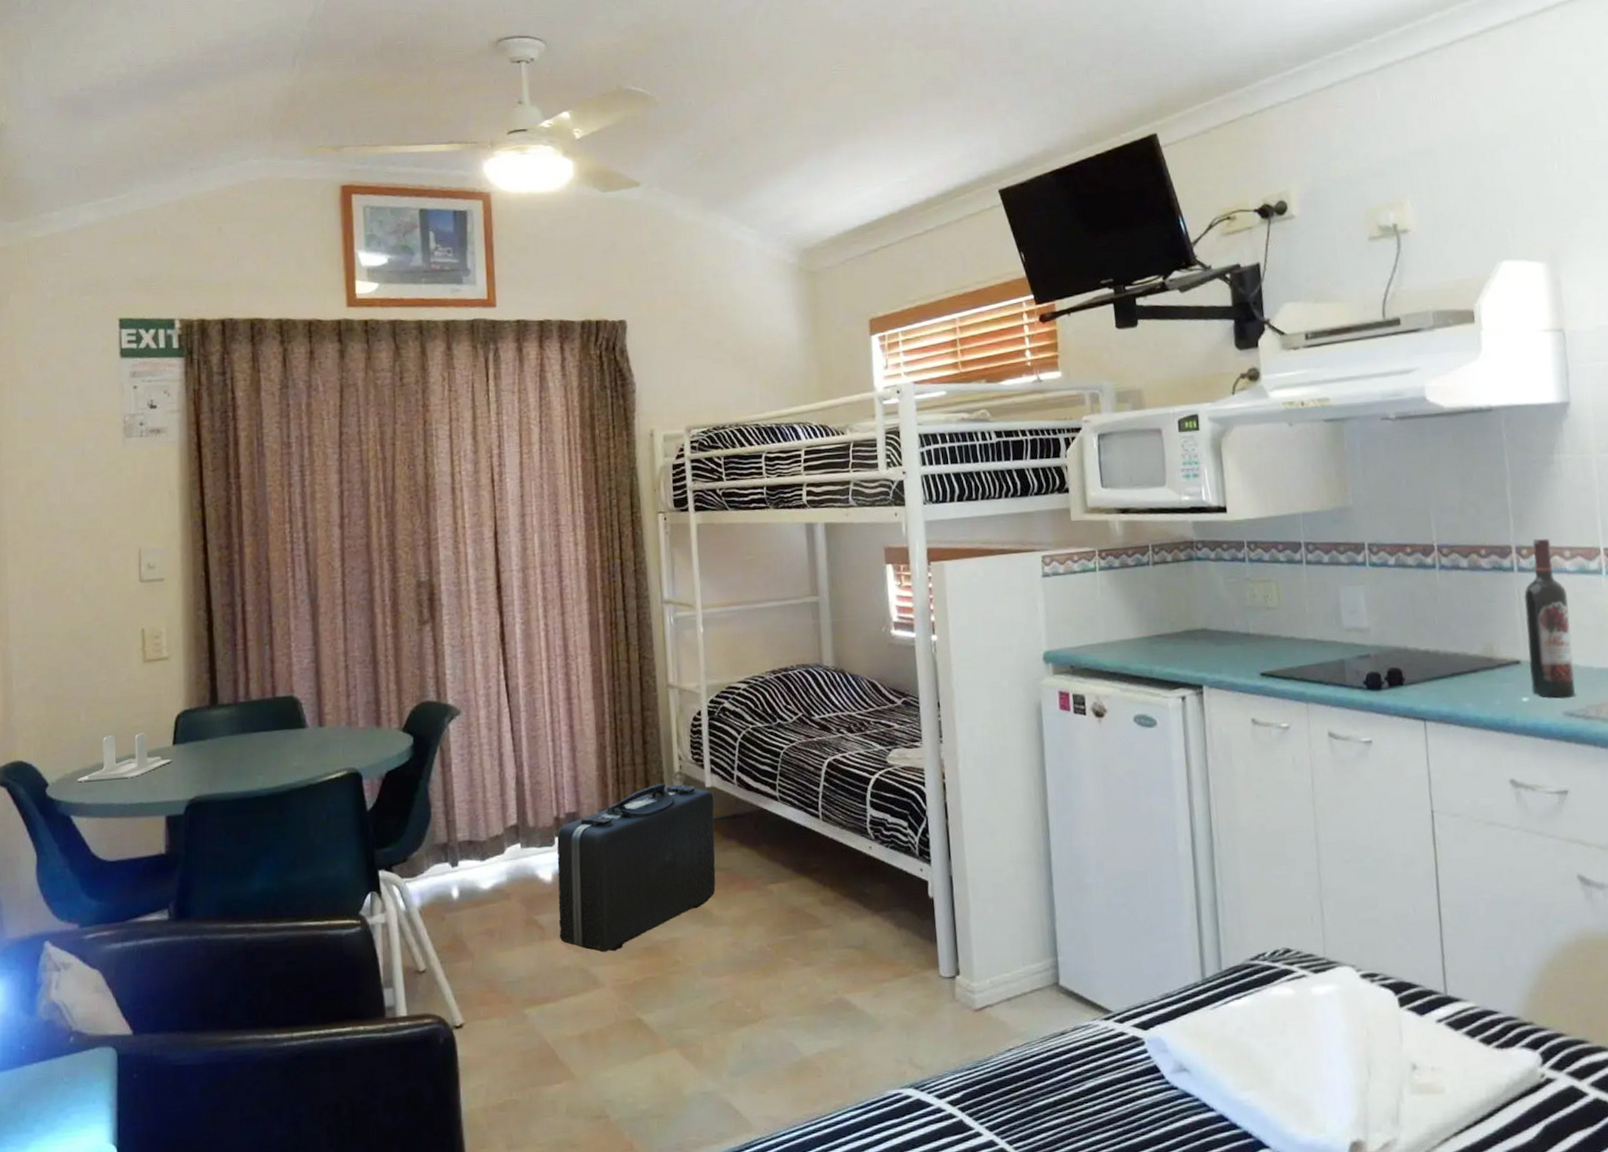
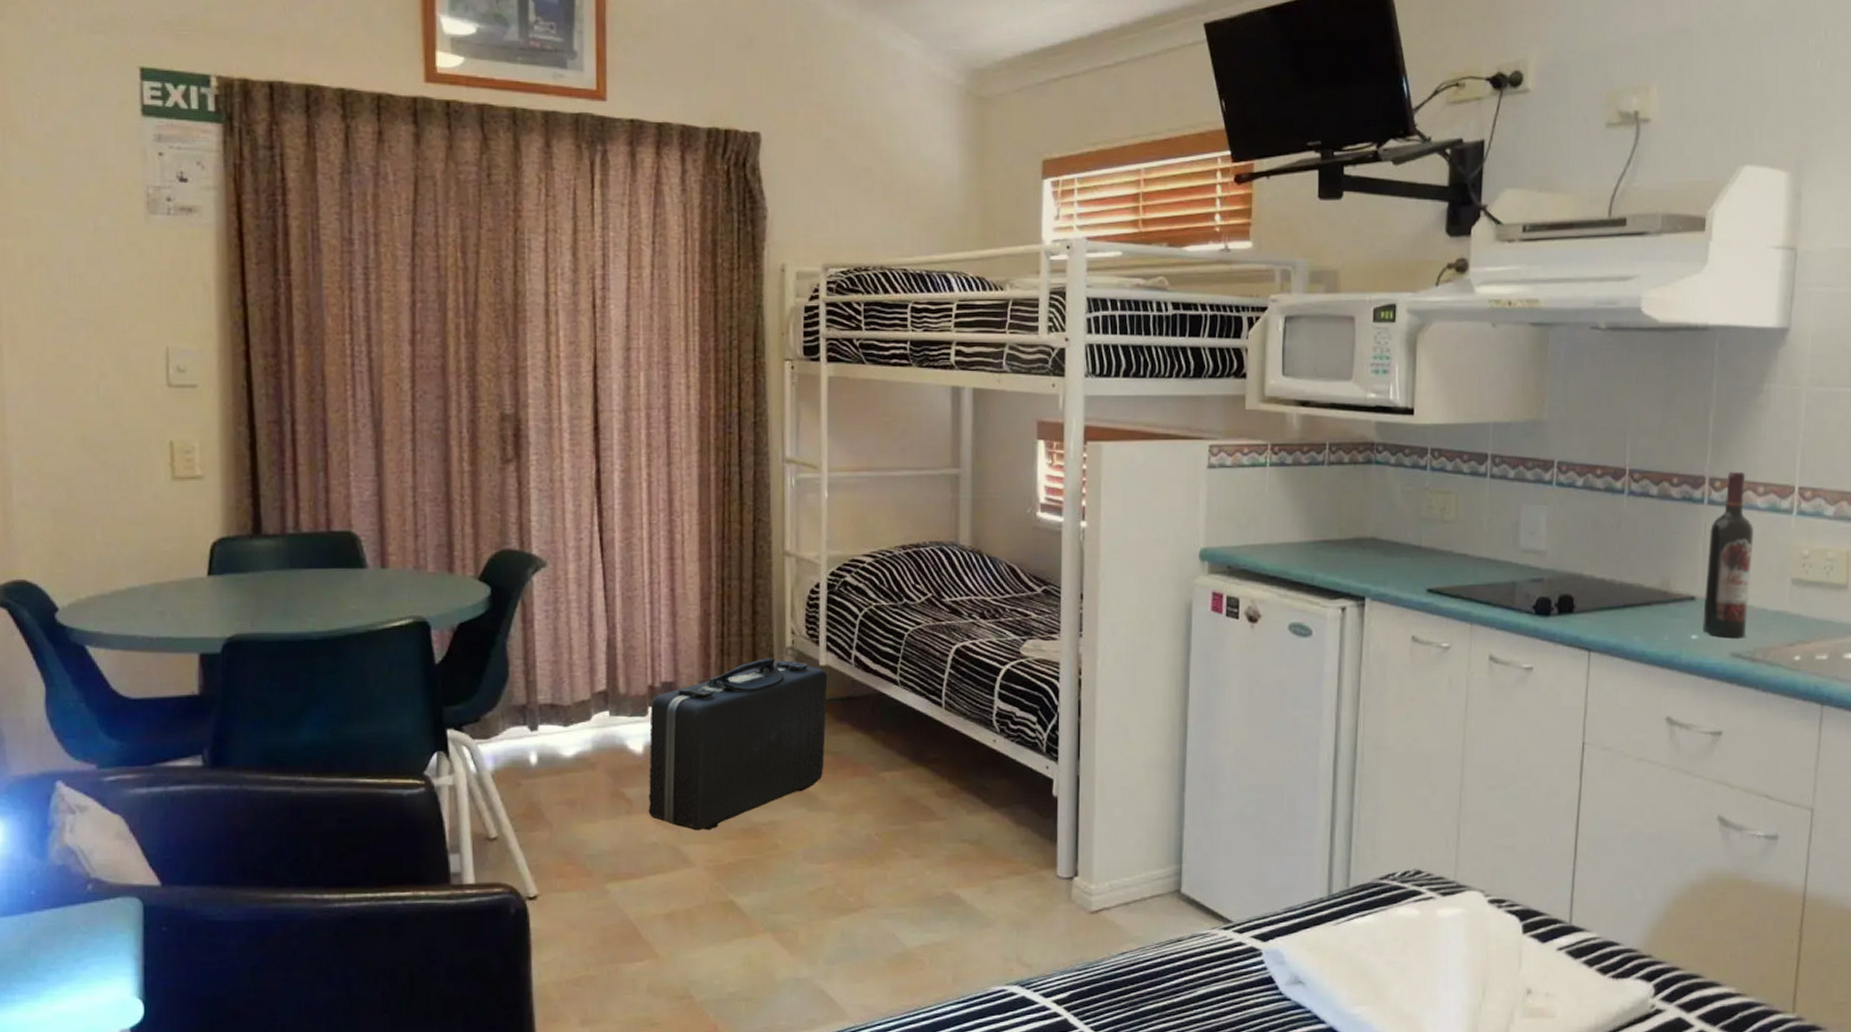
napkin holder: present [77,733,173,782] -> none [92,559,208,608]

